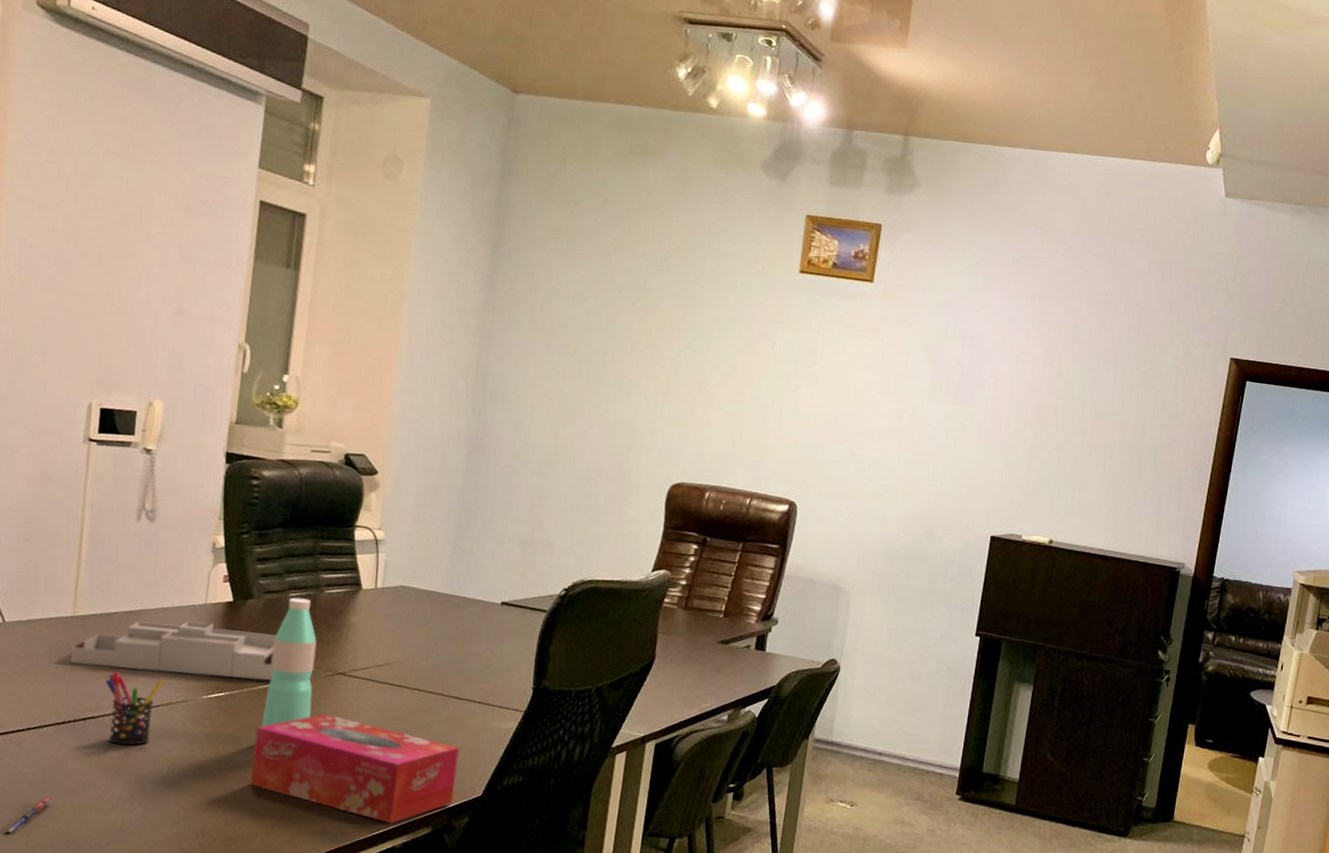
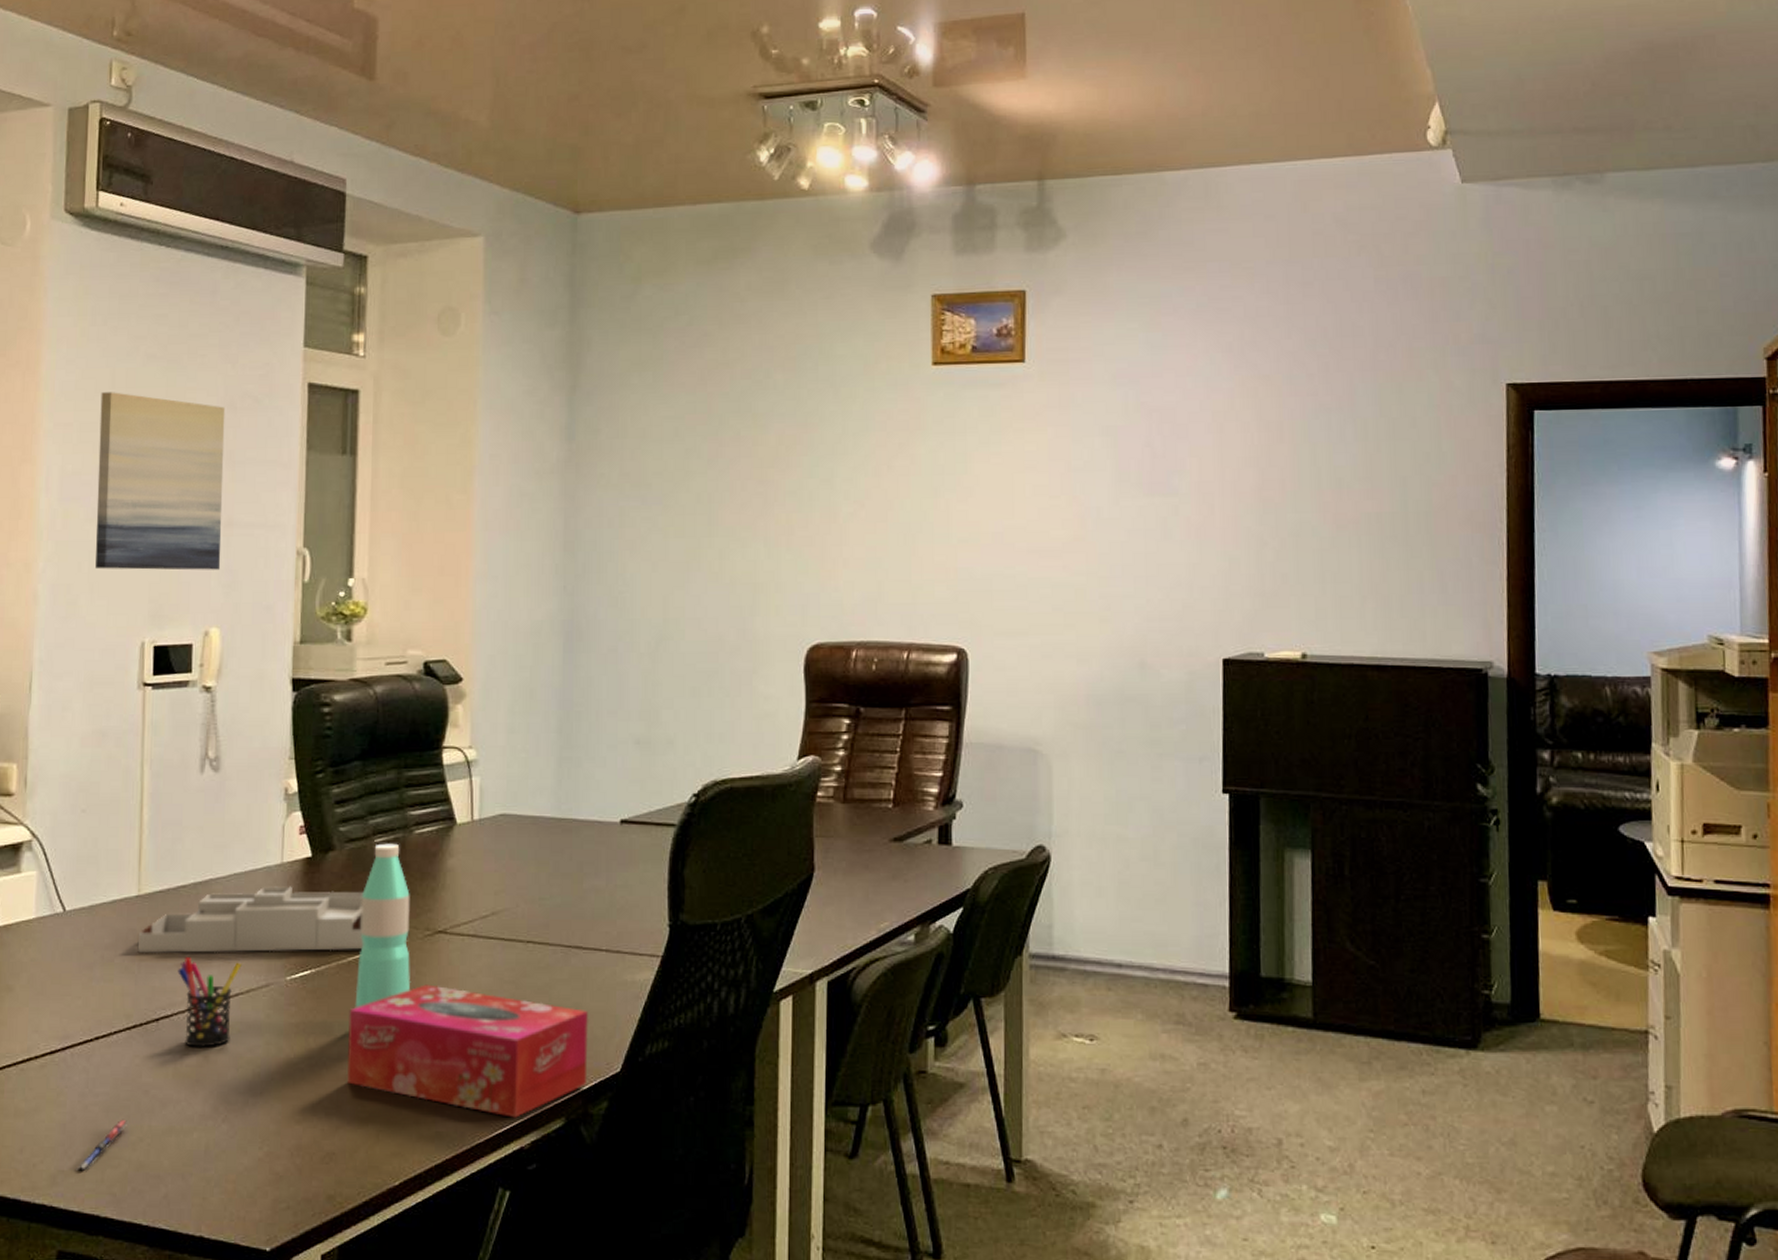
wall art: none [49,177,181,351] -> present [95,392,226,570]

